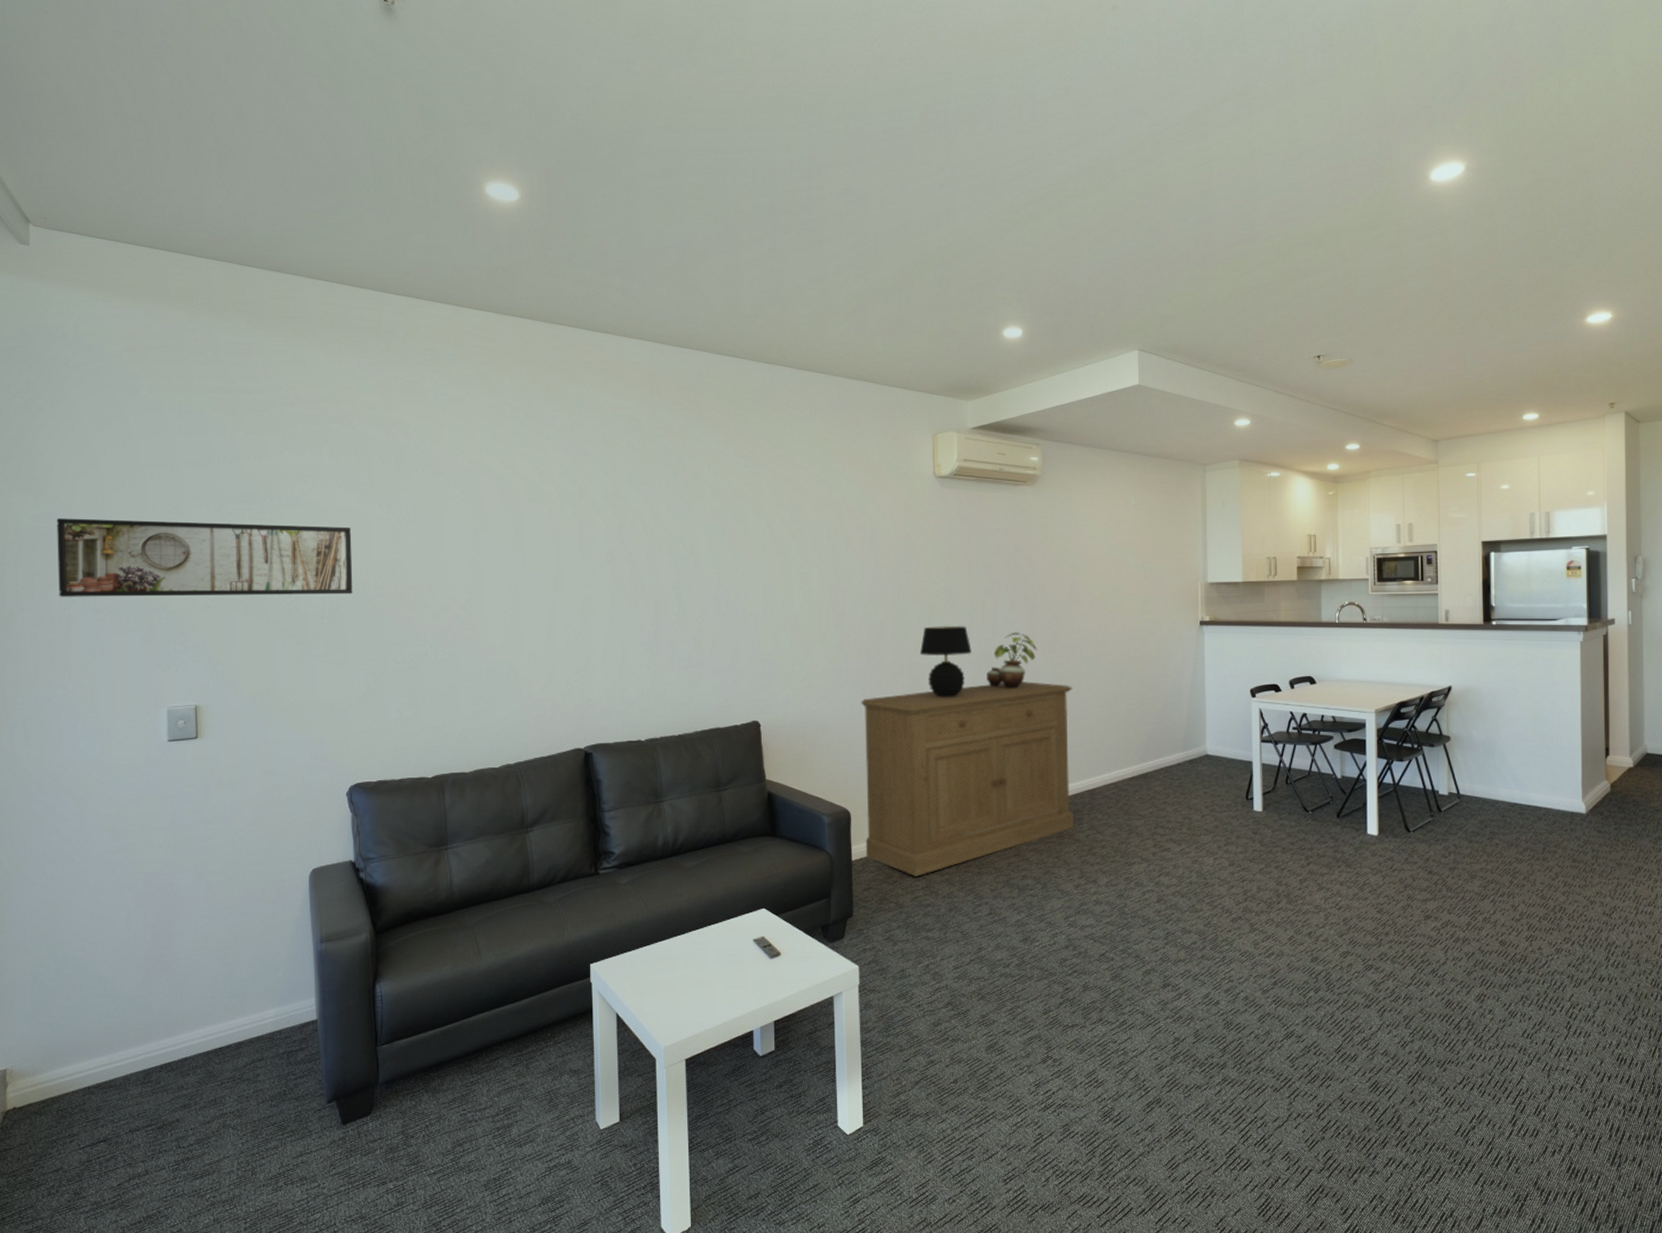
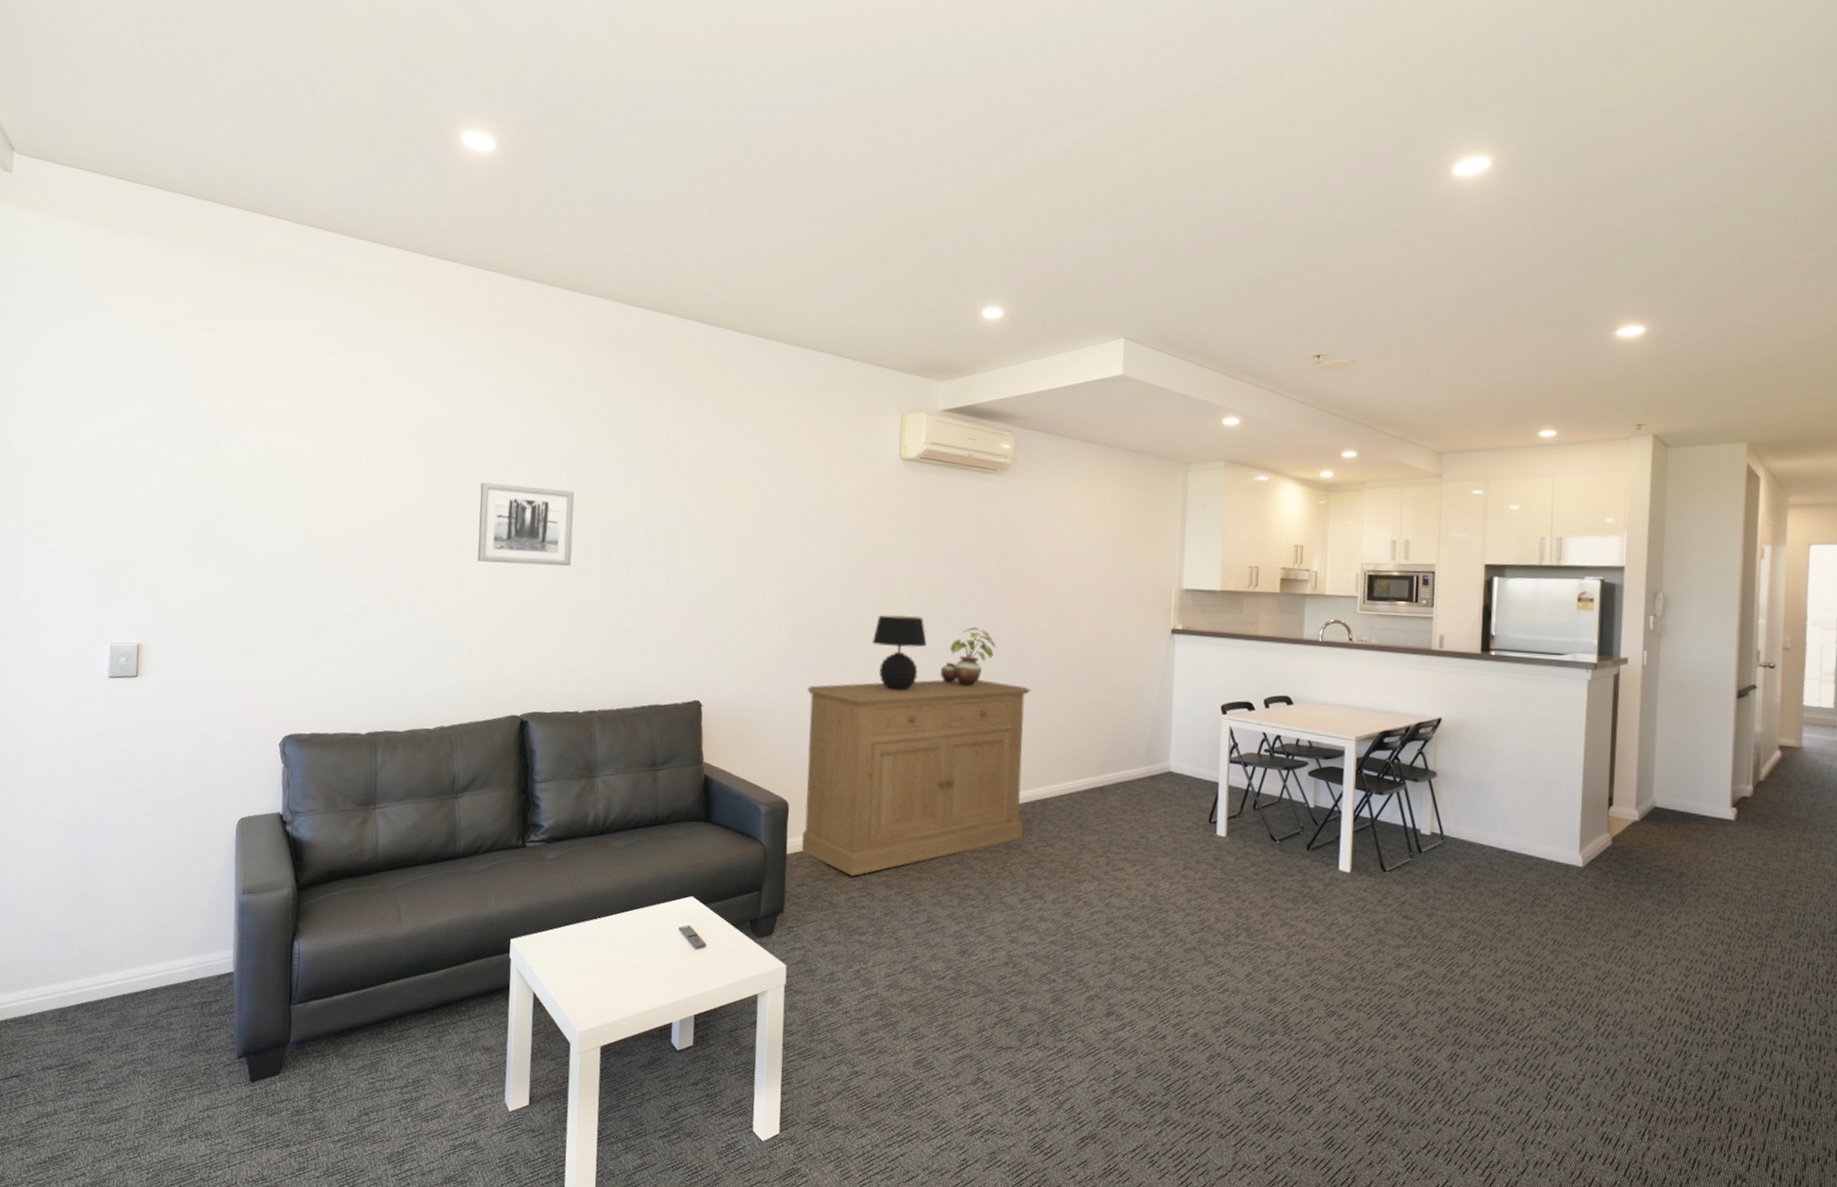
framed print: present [57,518,353,597] -> none [14,446,304,542]
wall art: none [529,524,623,602] -> present [477,482,574,566]

